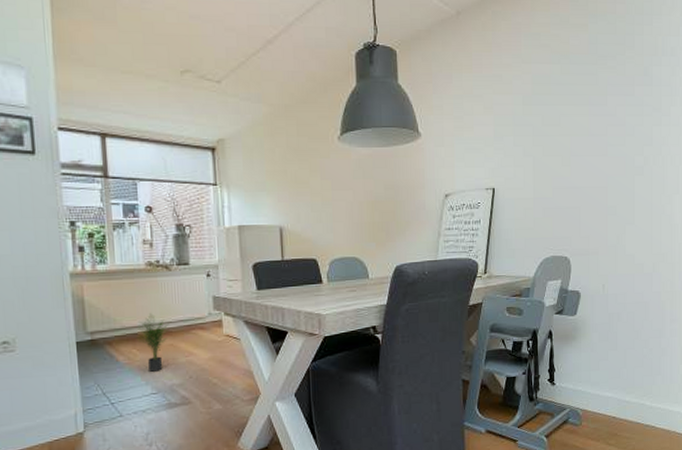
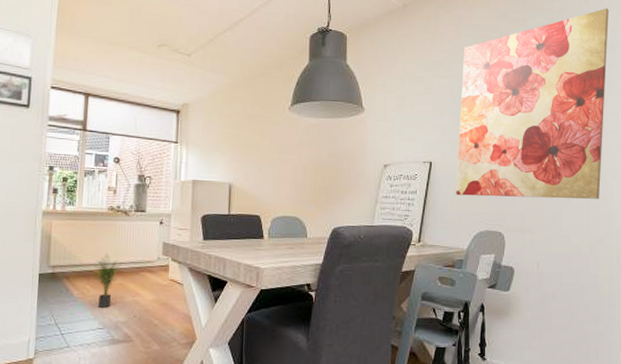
wall art: none [520,9,672,222] -> present [456,8,609,199]

